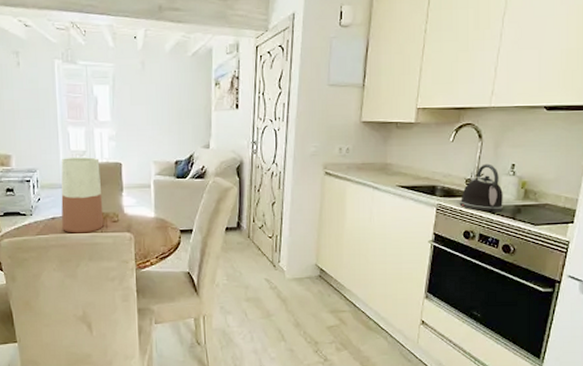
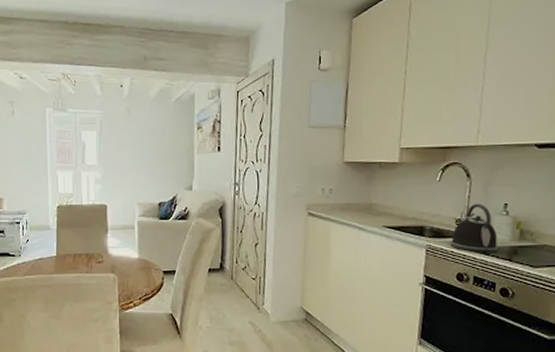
vase: present [61,157,104,234] -> none [48,199,89,274]

